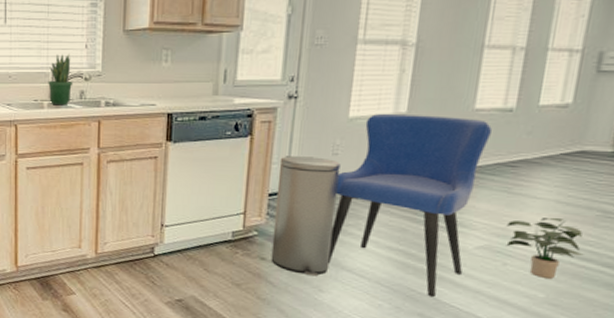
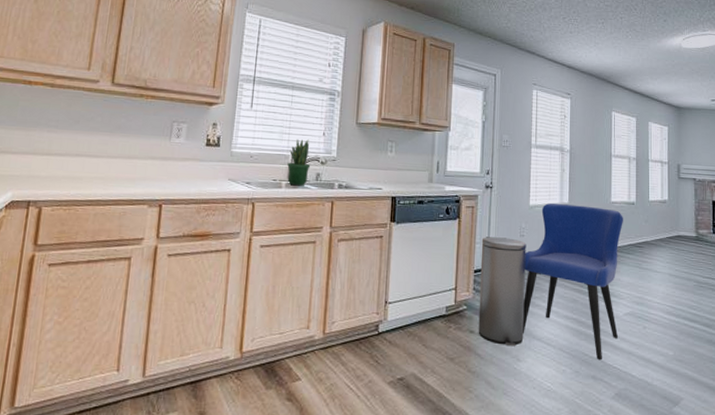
potted plant: present [506,218,584,279] -> none [642,288,692,338]

